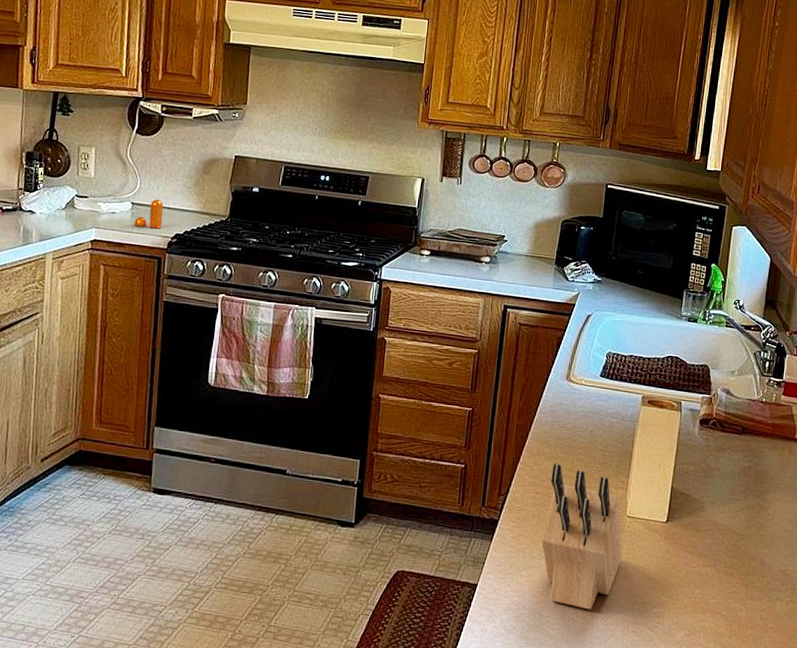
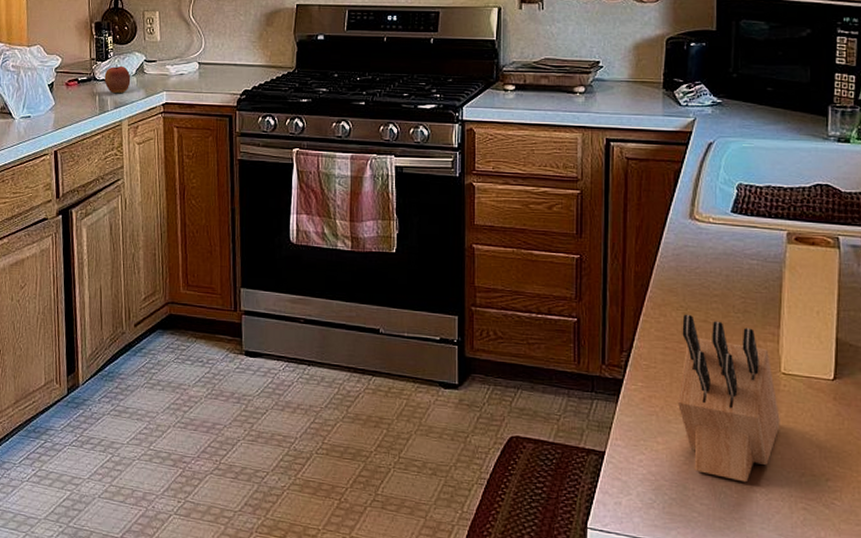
apple: none [31,196,60,226] -> present [104,64,131,93]
pepper shaker: present [134,199,164,229] -> none [202,56,230,87]

